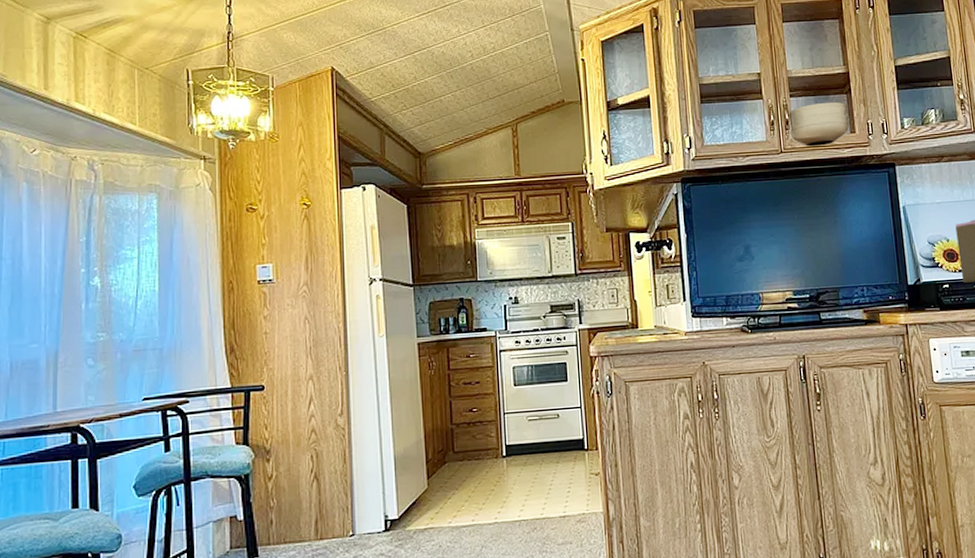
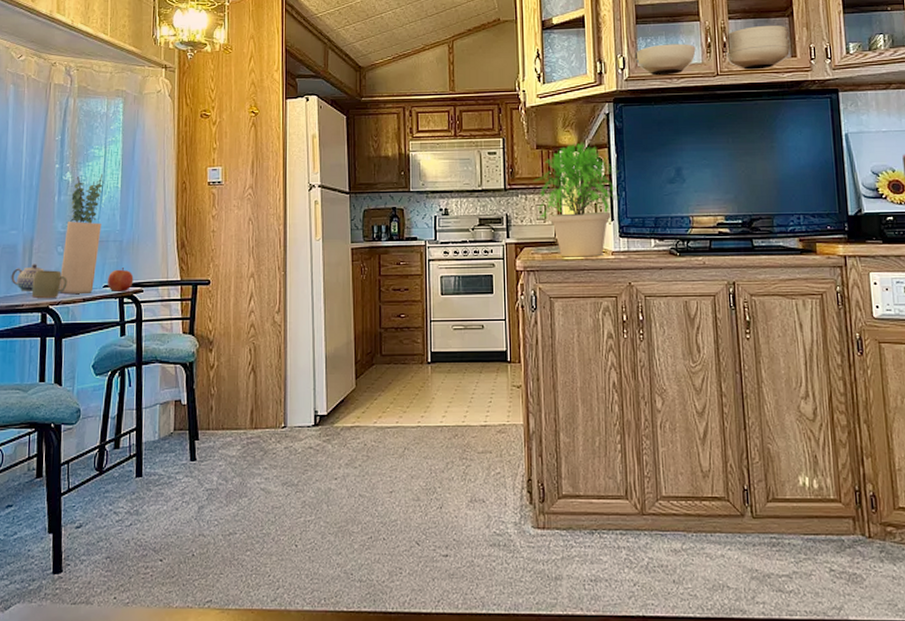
teapot: none [33,379,72,412] -> present [11,264,44,293]
mug: none [58,384,100,417] -> present [31,270,68,298]
vase: none [91,277,139,411] -> present [59,174,105,295]
fruit: none [146,378,177,404] -> present [107,268,134,292]
potted plant: none [604,223,691,341] -> present [533,142,620,257]
bowl: none [700,122,760,155] -> present [634,43,696,76]

